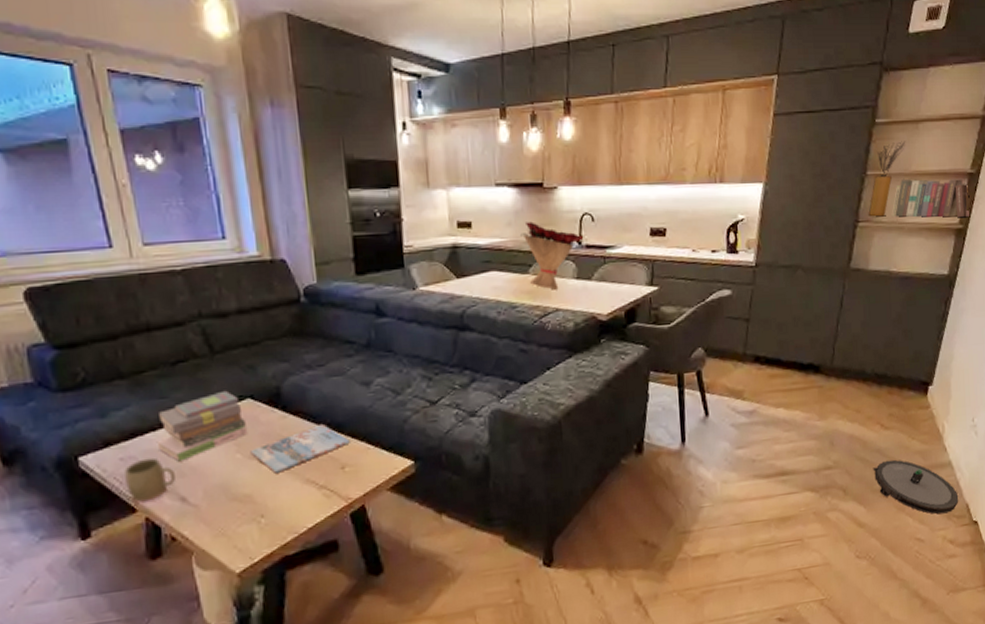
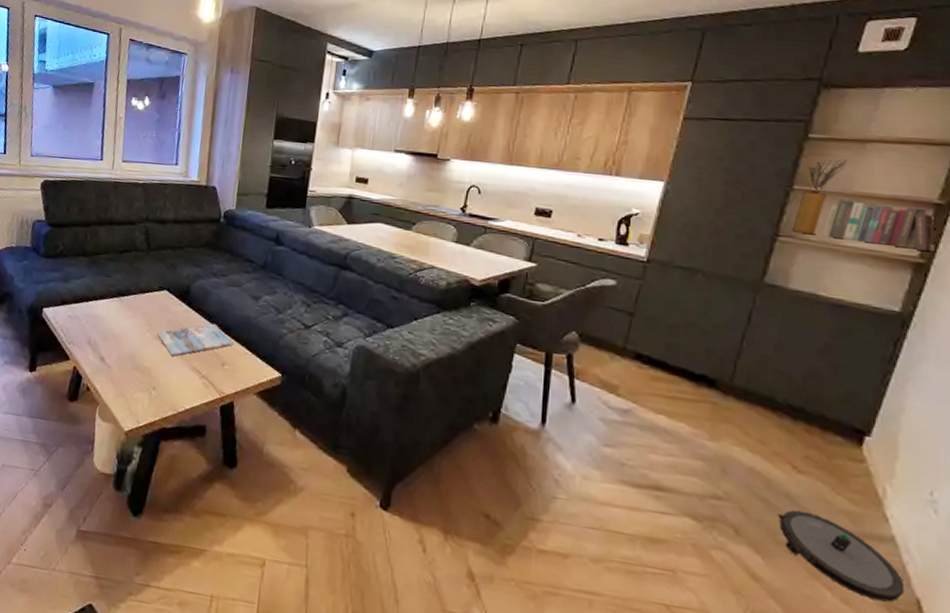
mug: present [124,457,175,503] -> none [67,320,102,354]
books: present [156,390,248,462] -> none [95,280,160,329]
flower bouquet: present [520,221,583,290] -> none [409,185,467,249]

